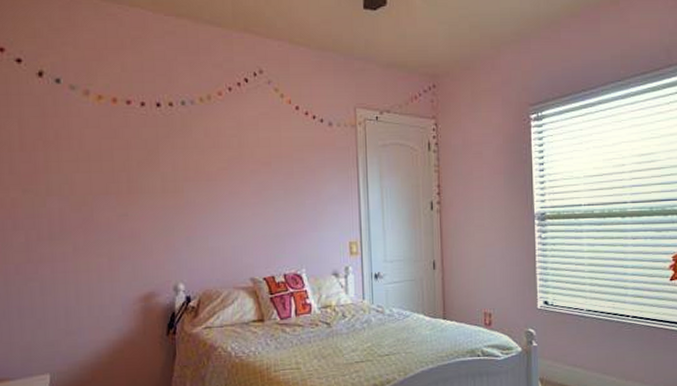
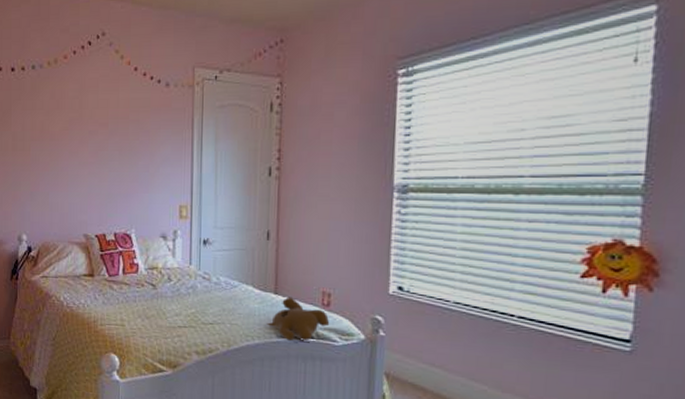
stuffed animal: none [438,320,493,362] -> present [267,296,330,342]

